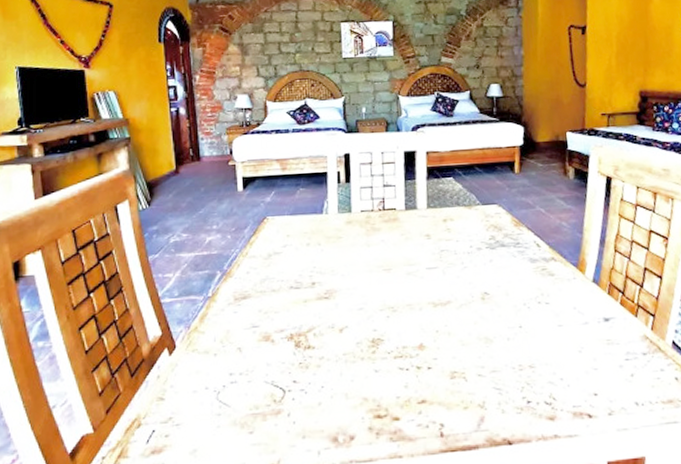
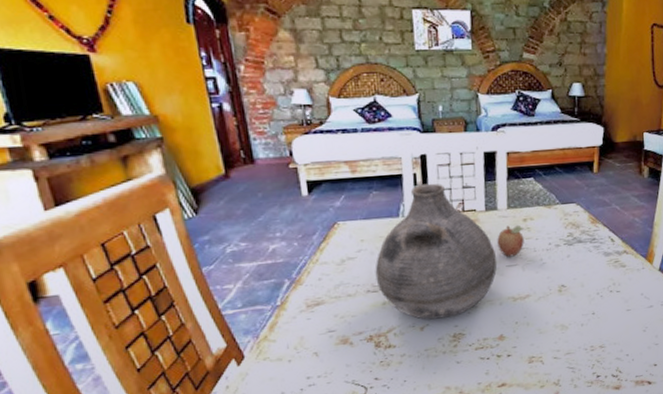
vase: none [298,181,417,322] -> present [375,183,497,320]
fruit: none [417,225,445,259] -> present [497,224,525,257]

